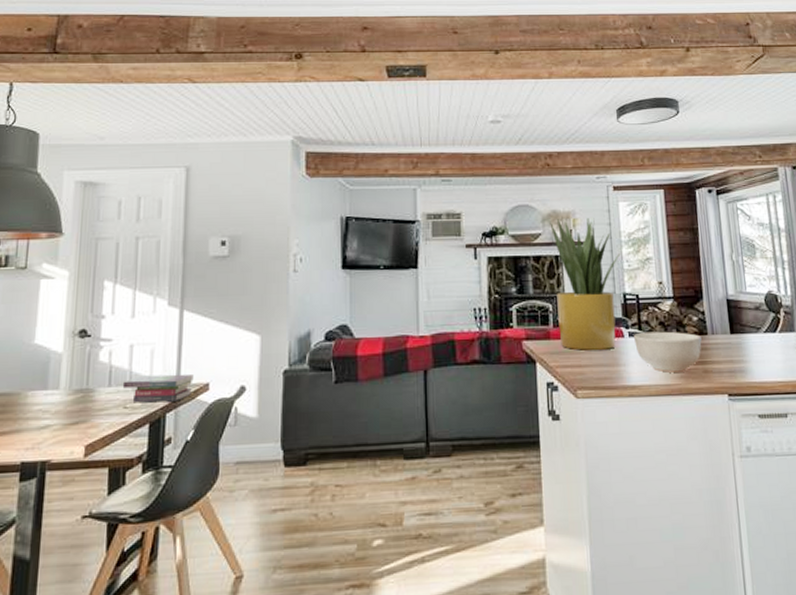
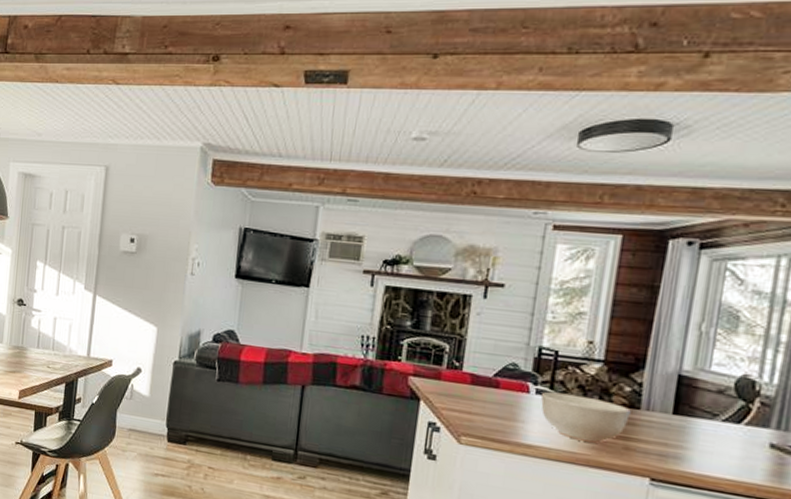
books: present [122,374,194,403] -> none [47,344,101,370]
planter: present [550,218,621,351] -> none [452,255,546,403]

